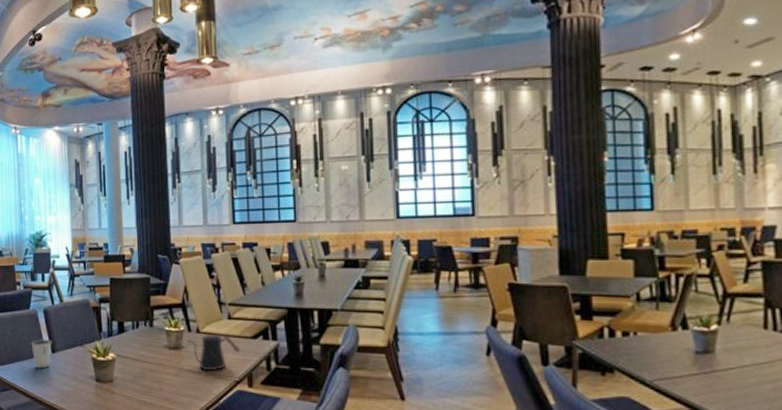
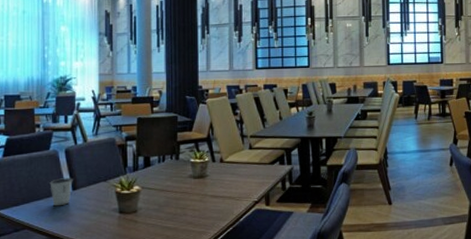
kettle: present [186,334,241,372] -> none [211,163,260,195]

